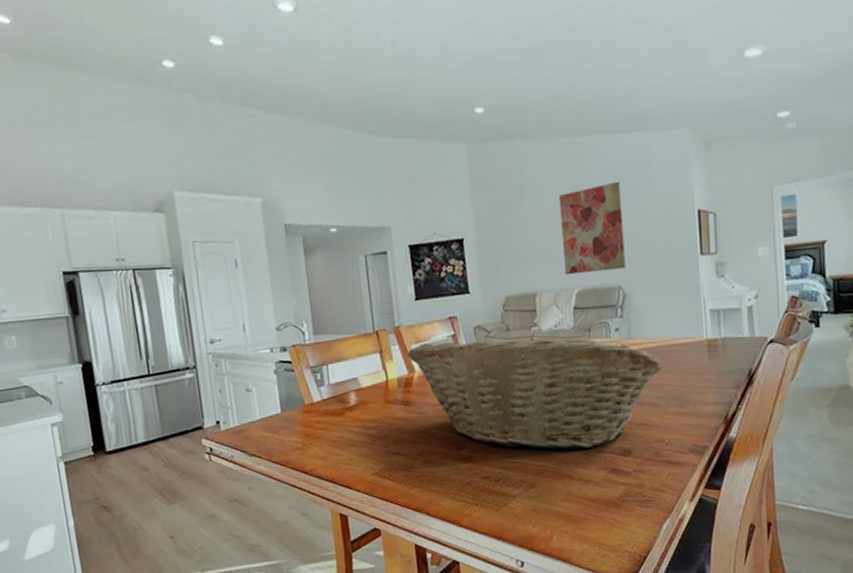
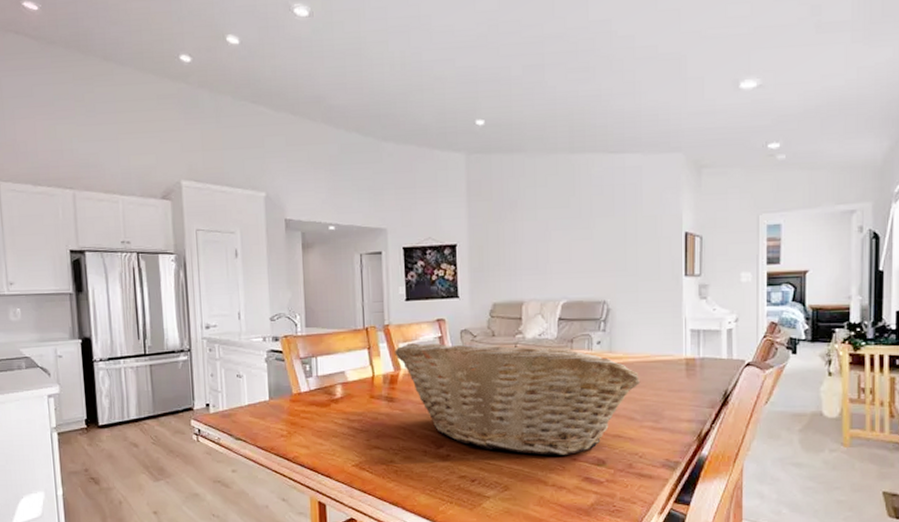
wall art: present [558,181,626,275] -> none [551,199,612,287]

